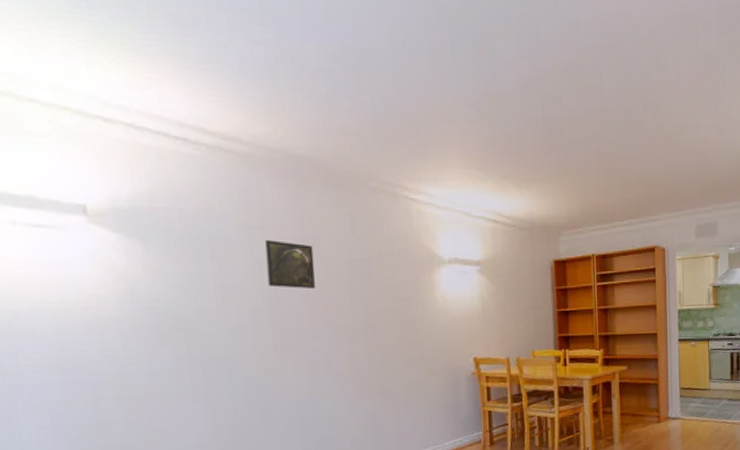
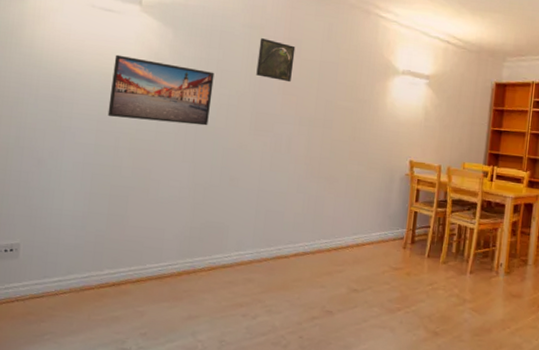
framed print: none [64,282,218,362] -> present [107,54,215,126]

